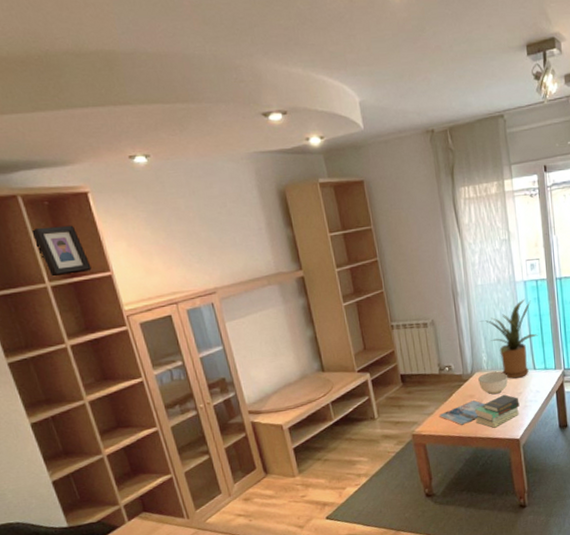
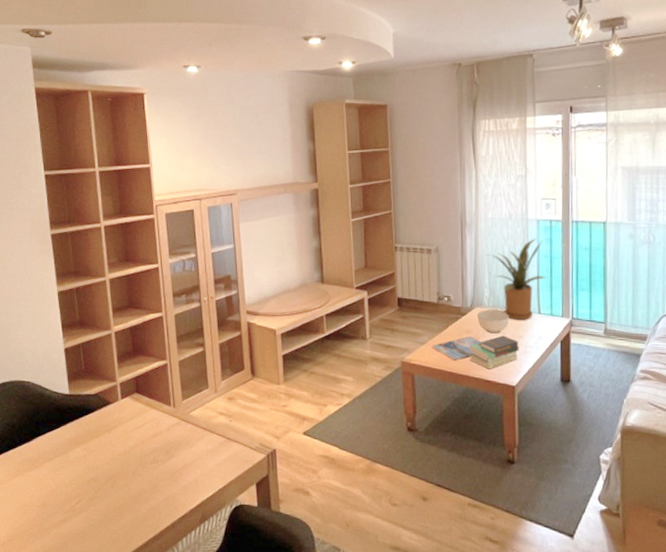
picture frame: present [31,225,91,277] -> none [93,119,135,163]

